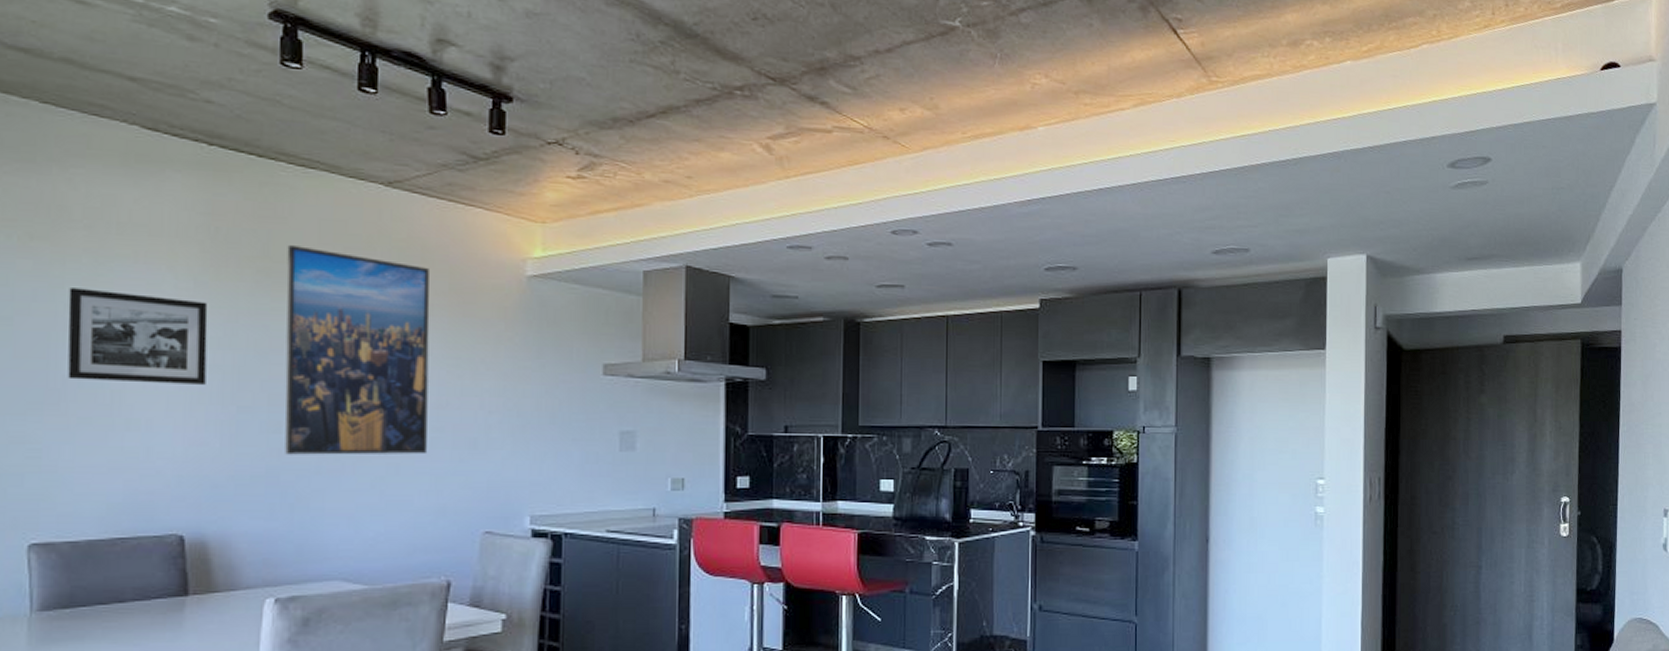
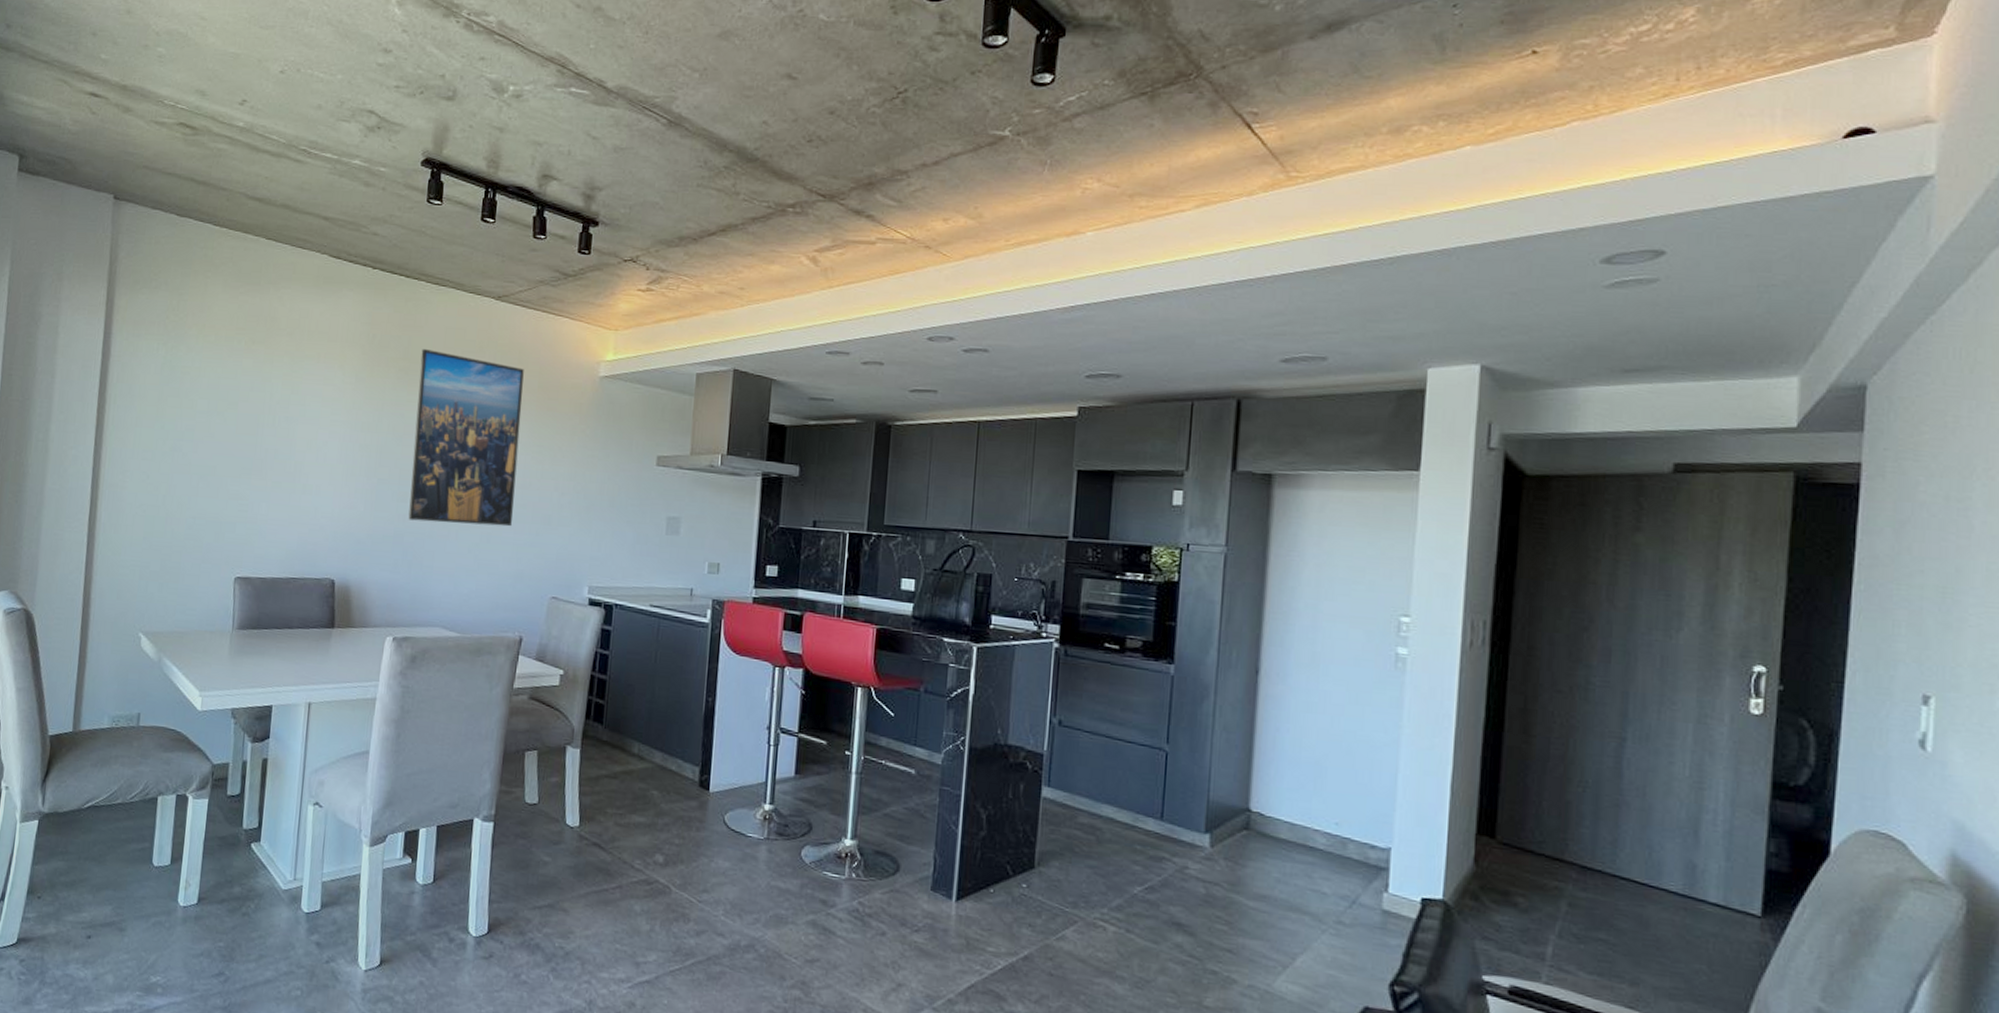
picture frame: present [67,288,208,385] -> none [268,381,364,460]

